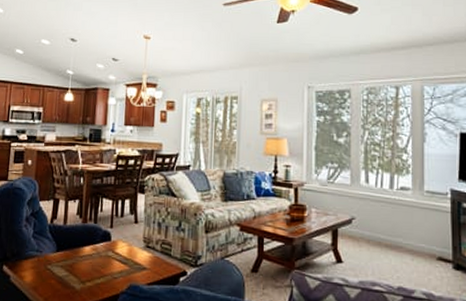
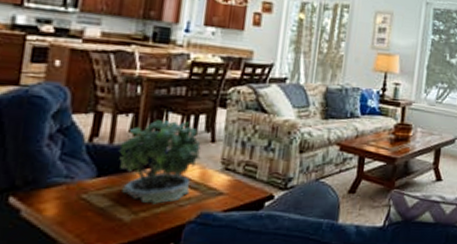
potted plant: none [70,198,128,276] -> present [118,111,201,204]

